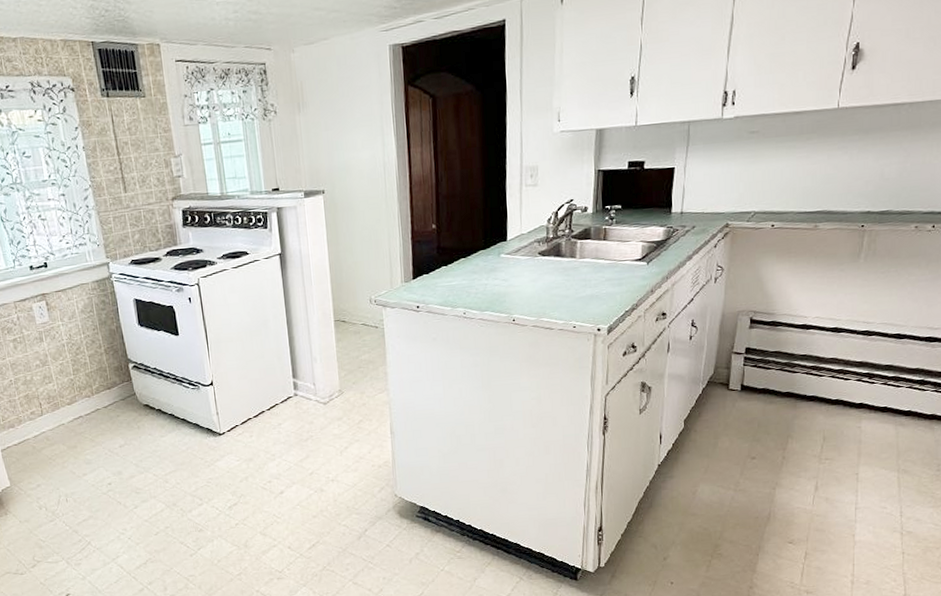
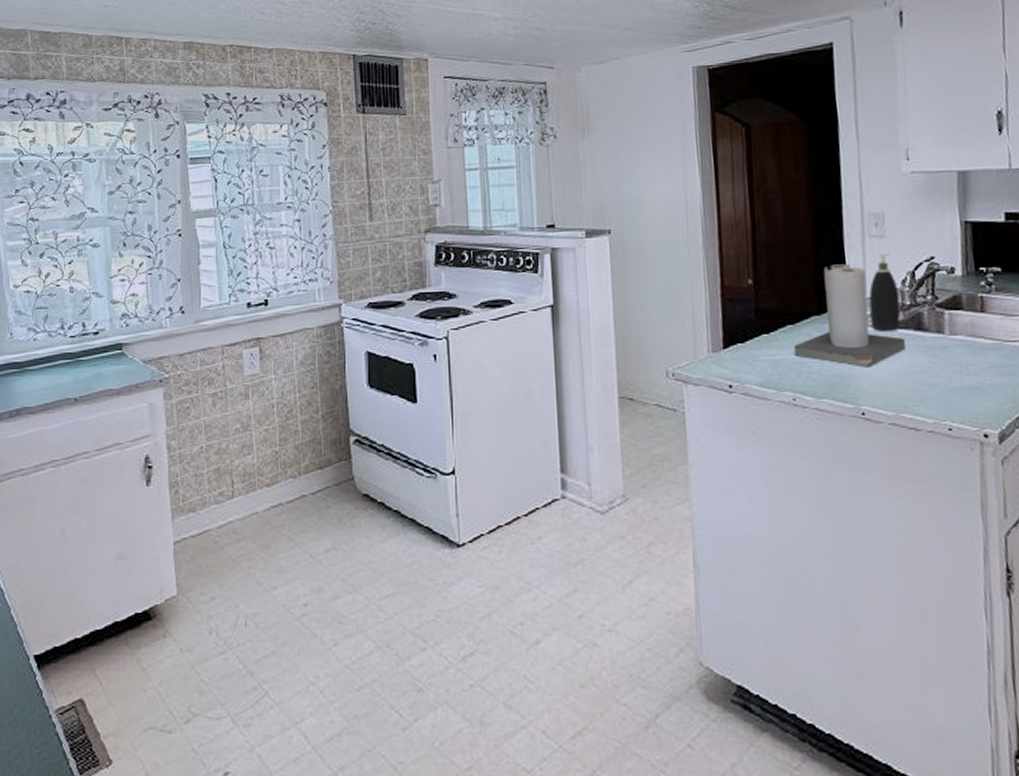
paper towel roll: none [465,208,547,287] -> present [793,264,905,368]
soap dispenser: none [522,199,545,260] -> present [868,254,901,332]

